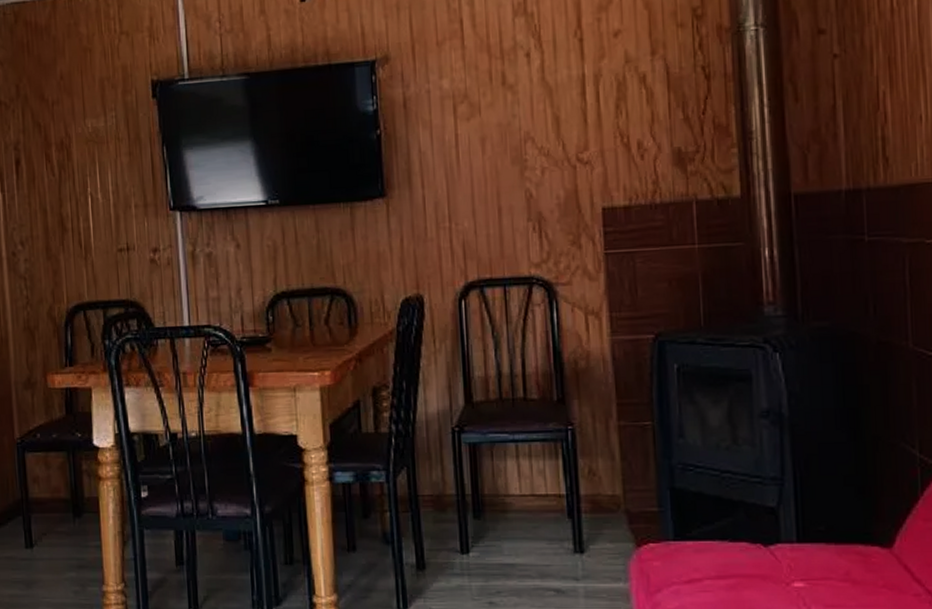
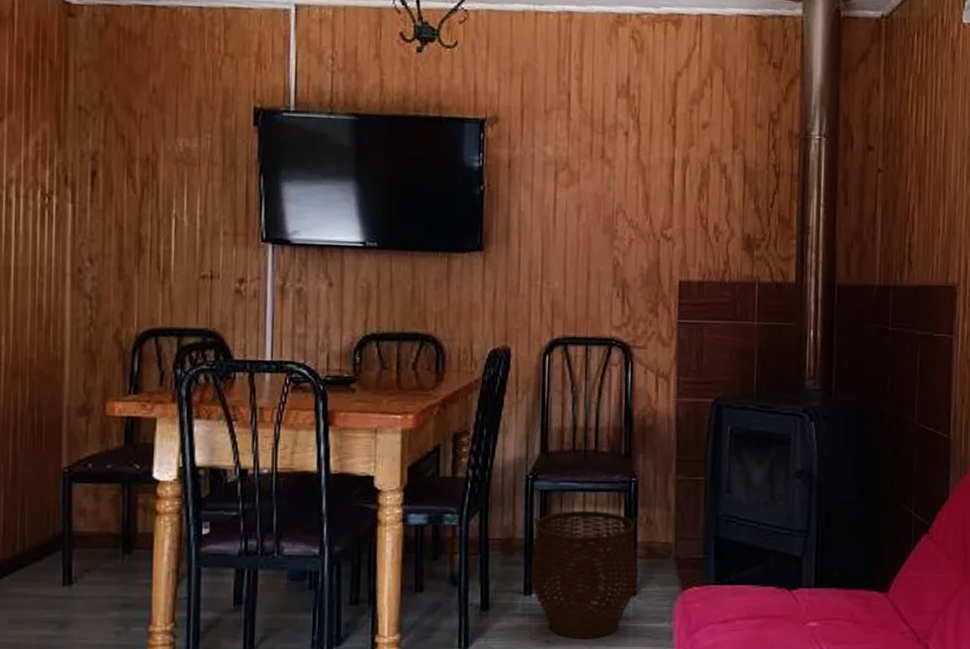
basket: none [463,463,586,601] -> present [529,511,639,639]

